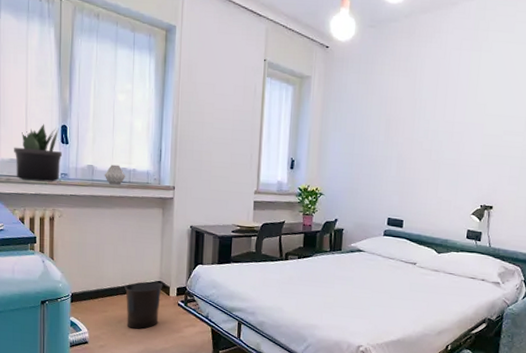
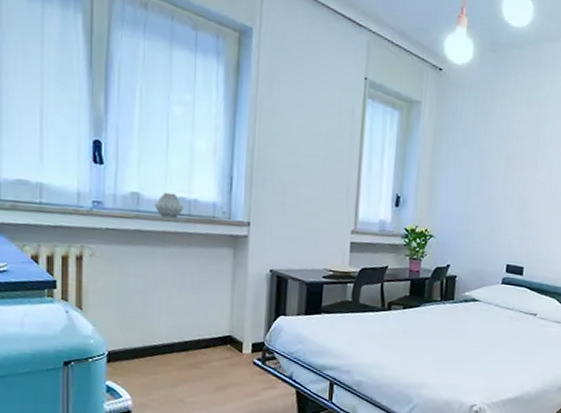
planter: present [14,123,63,183] -> none [23,136,95,212]
waste bin: present [124,281,163,329] -> none [182,335,234,394]

